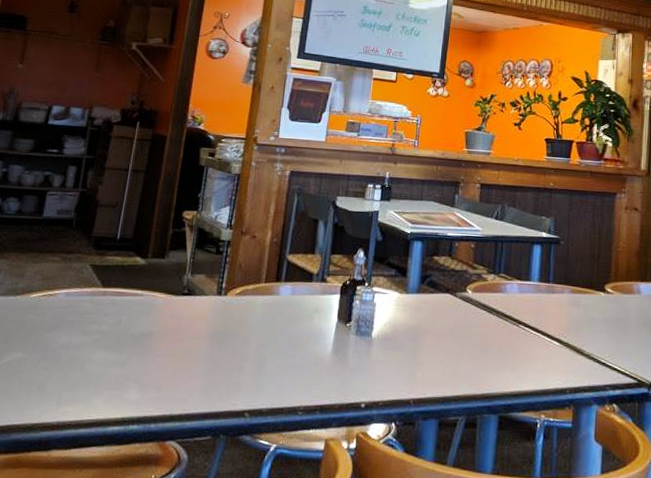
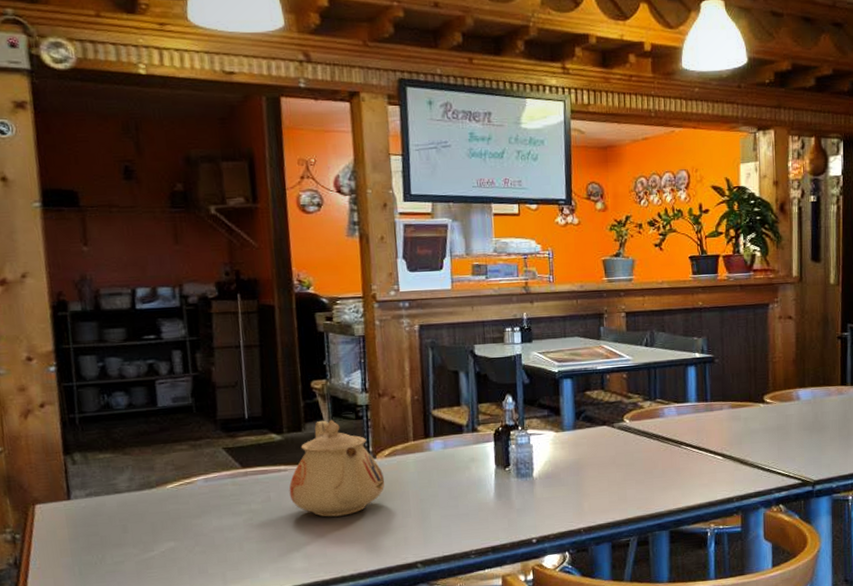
teapot: none [139,250,231,350] -> present [289,419,385,517]

